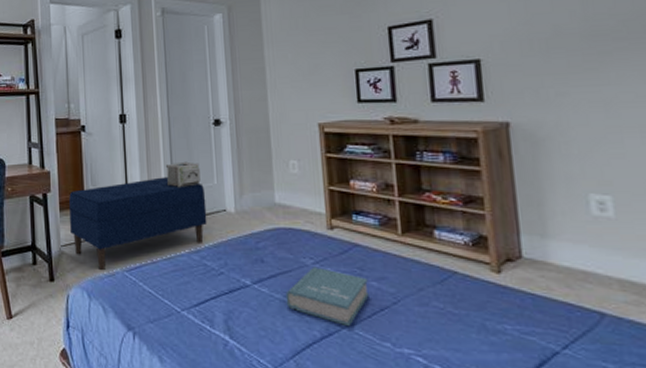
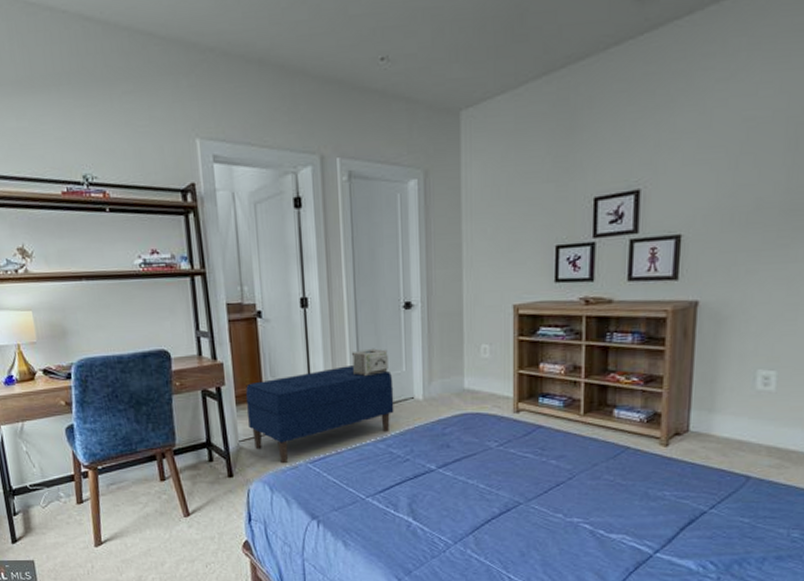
book: present [285,266,369,327] -> none [469,449,547,502]

